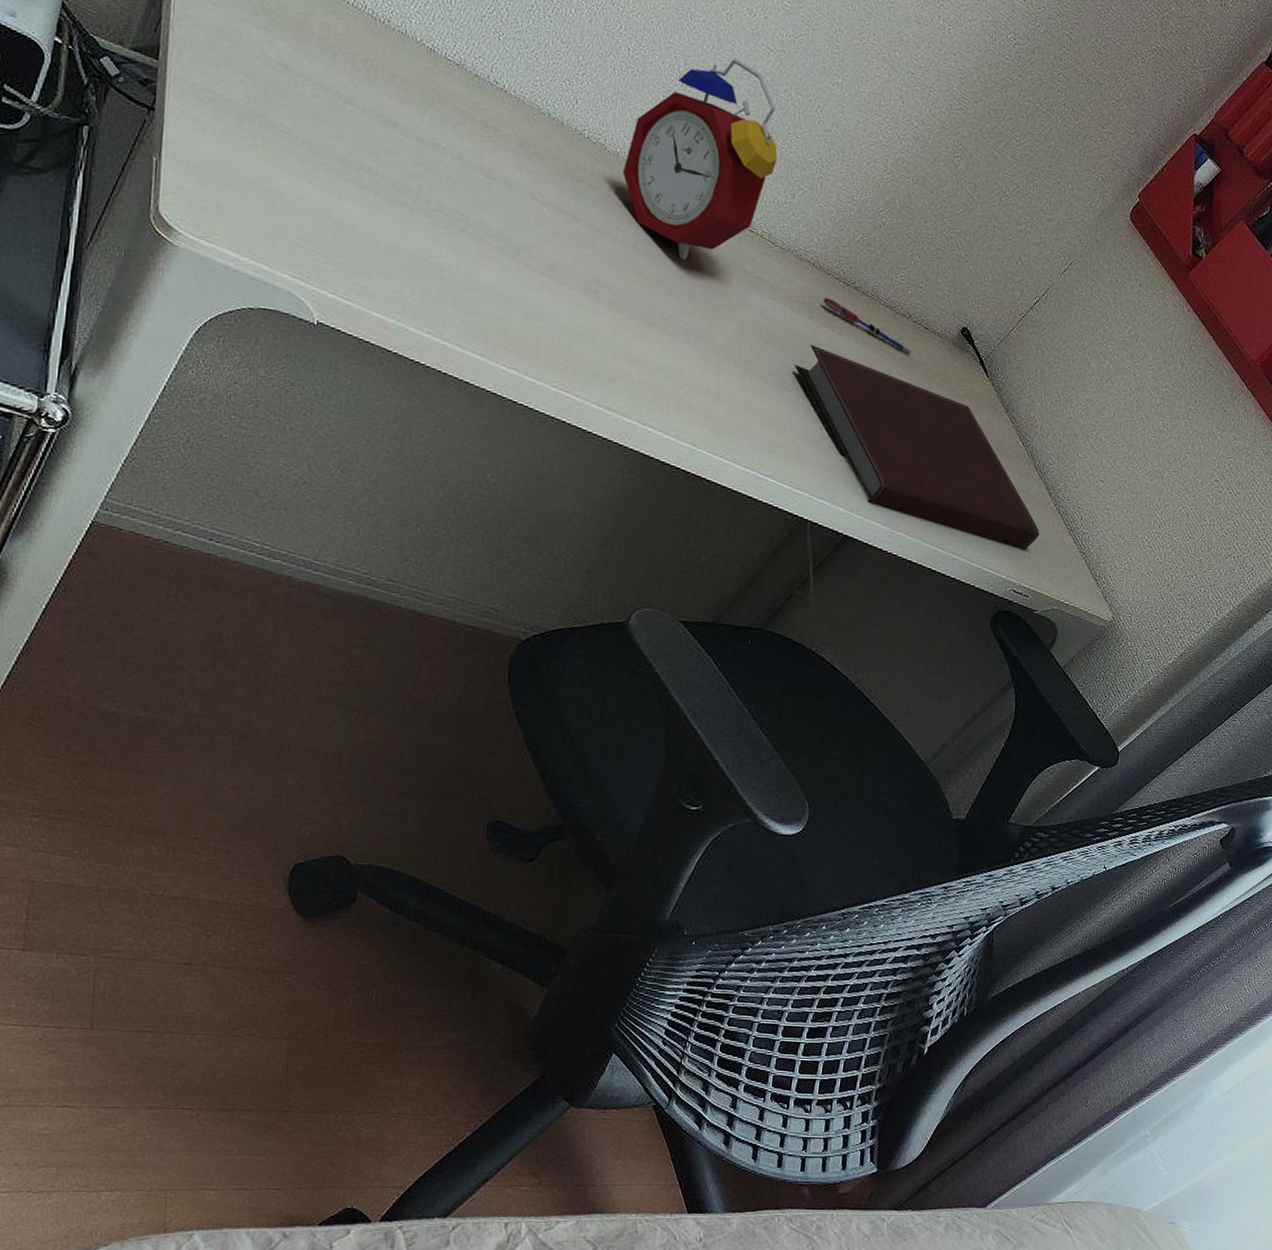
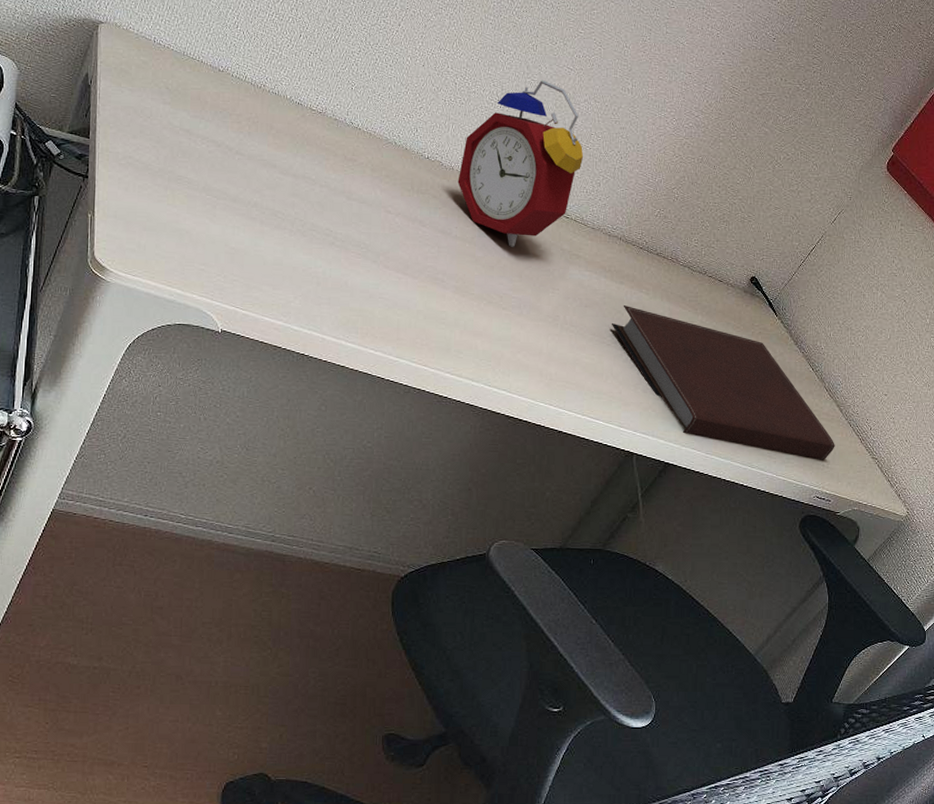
pen: present [823,296,911,356] -> none [631,264,709,306]

